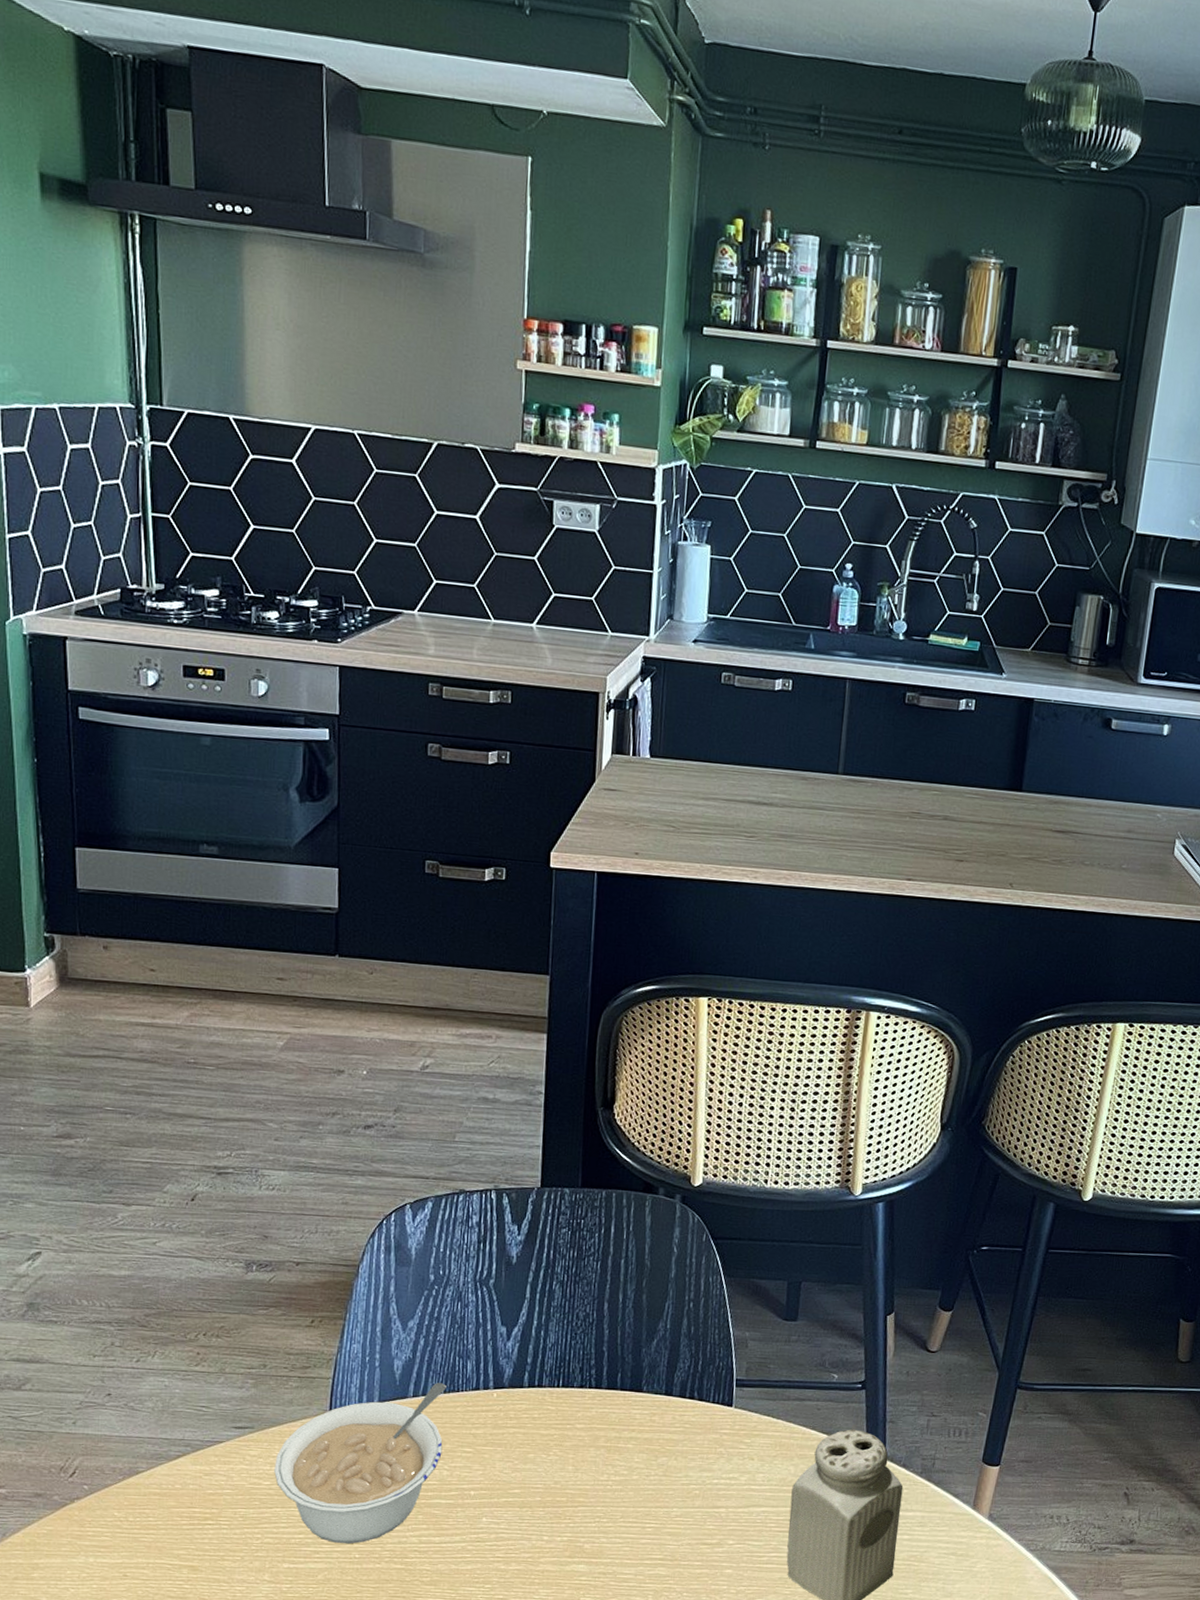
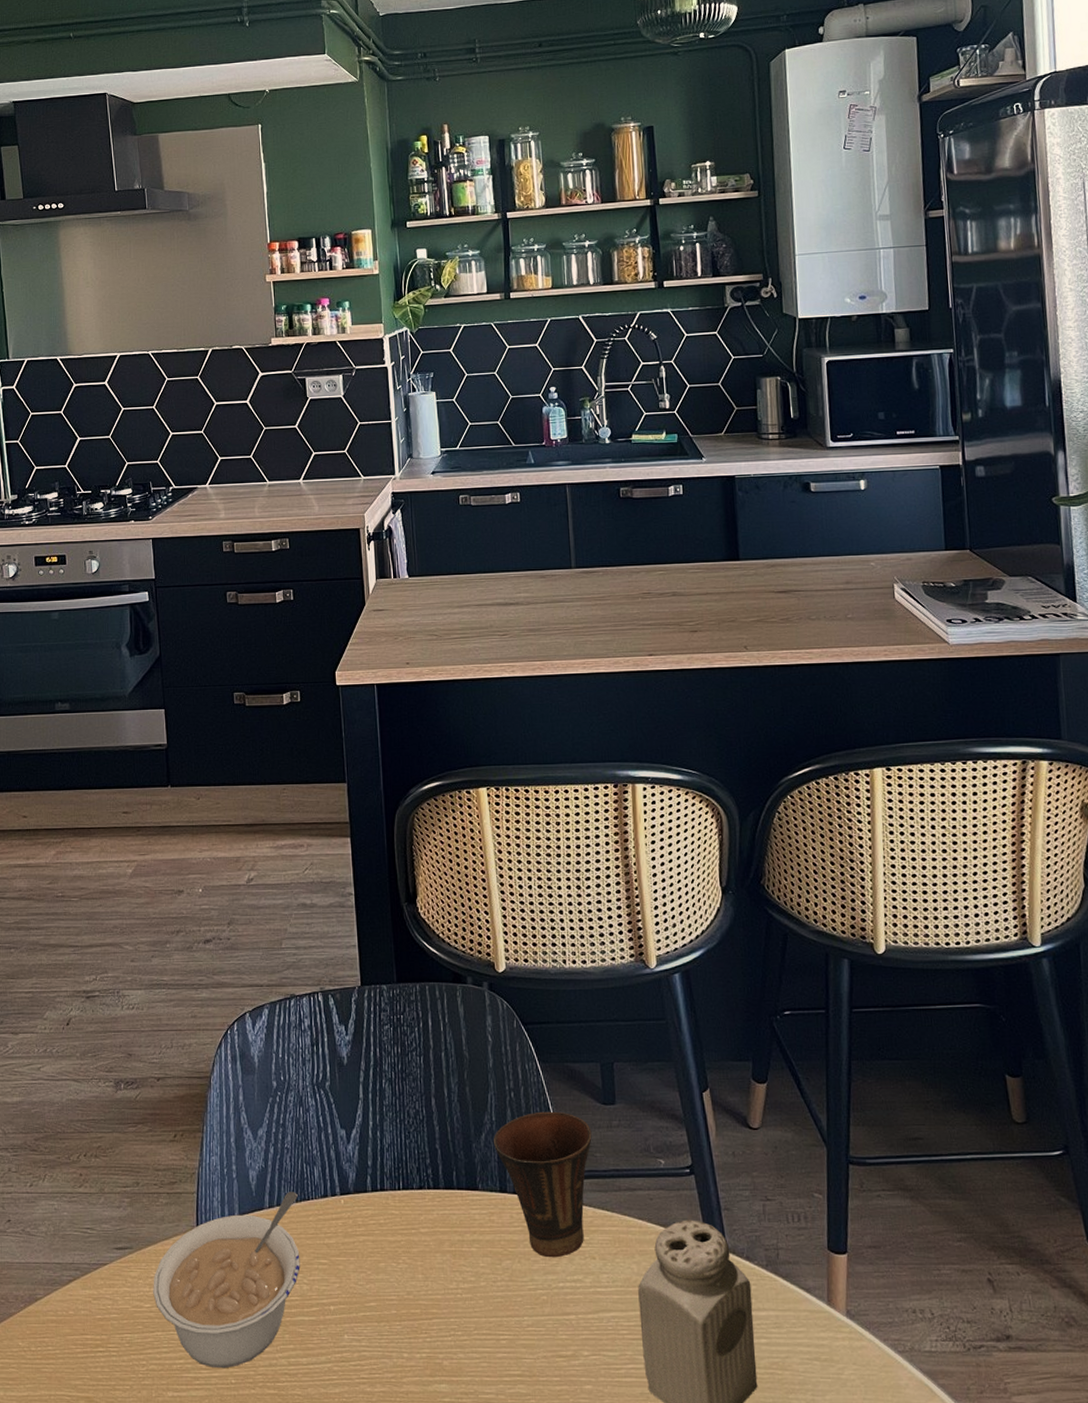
cup: none [664,1322,769,1457] -> present [493,1111,592,1258]

